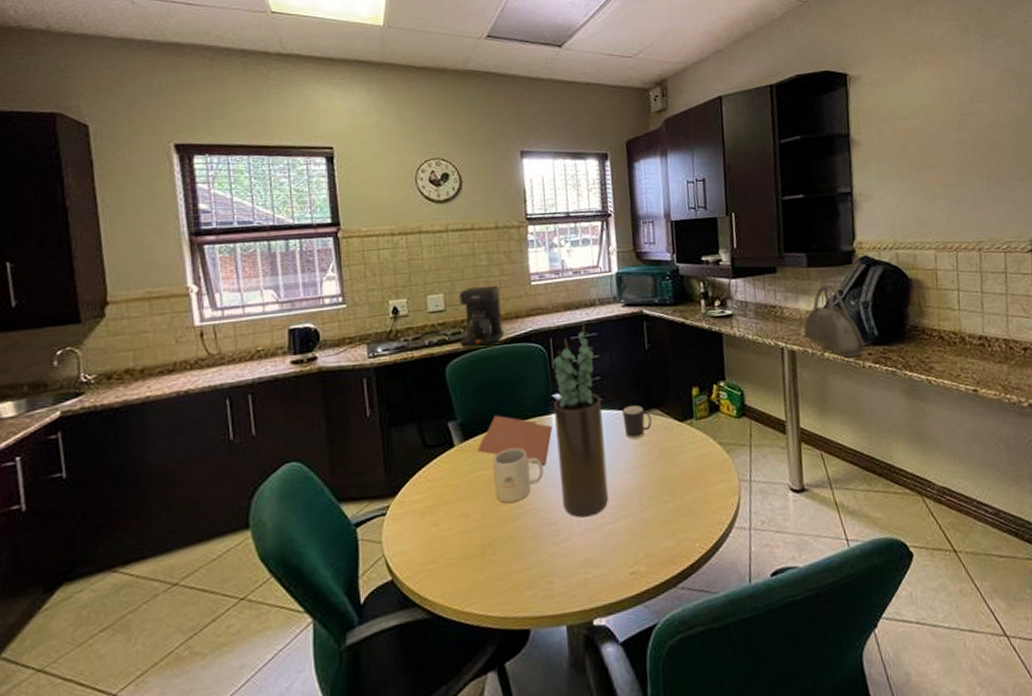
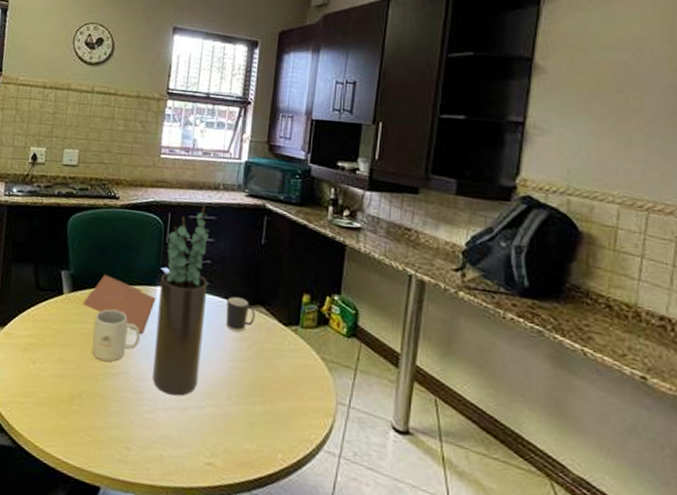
coffee maker: present [459,285,504,346] -> none [85,148,130,207]
handbag: present [803,283,865,358] -> none [439,217,509,305]

